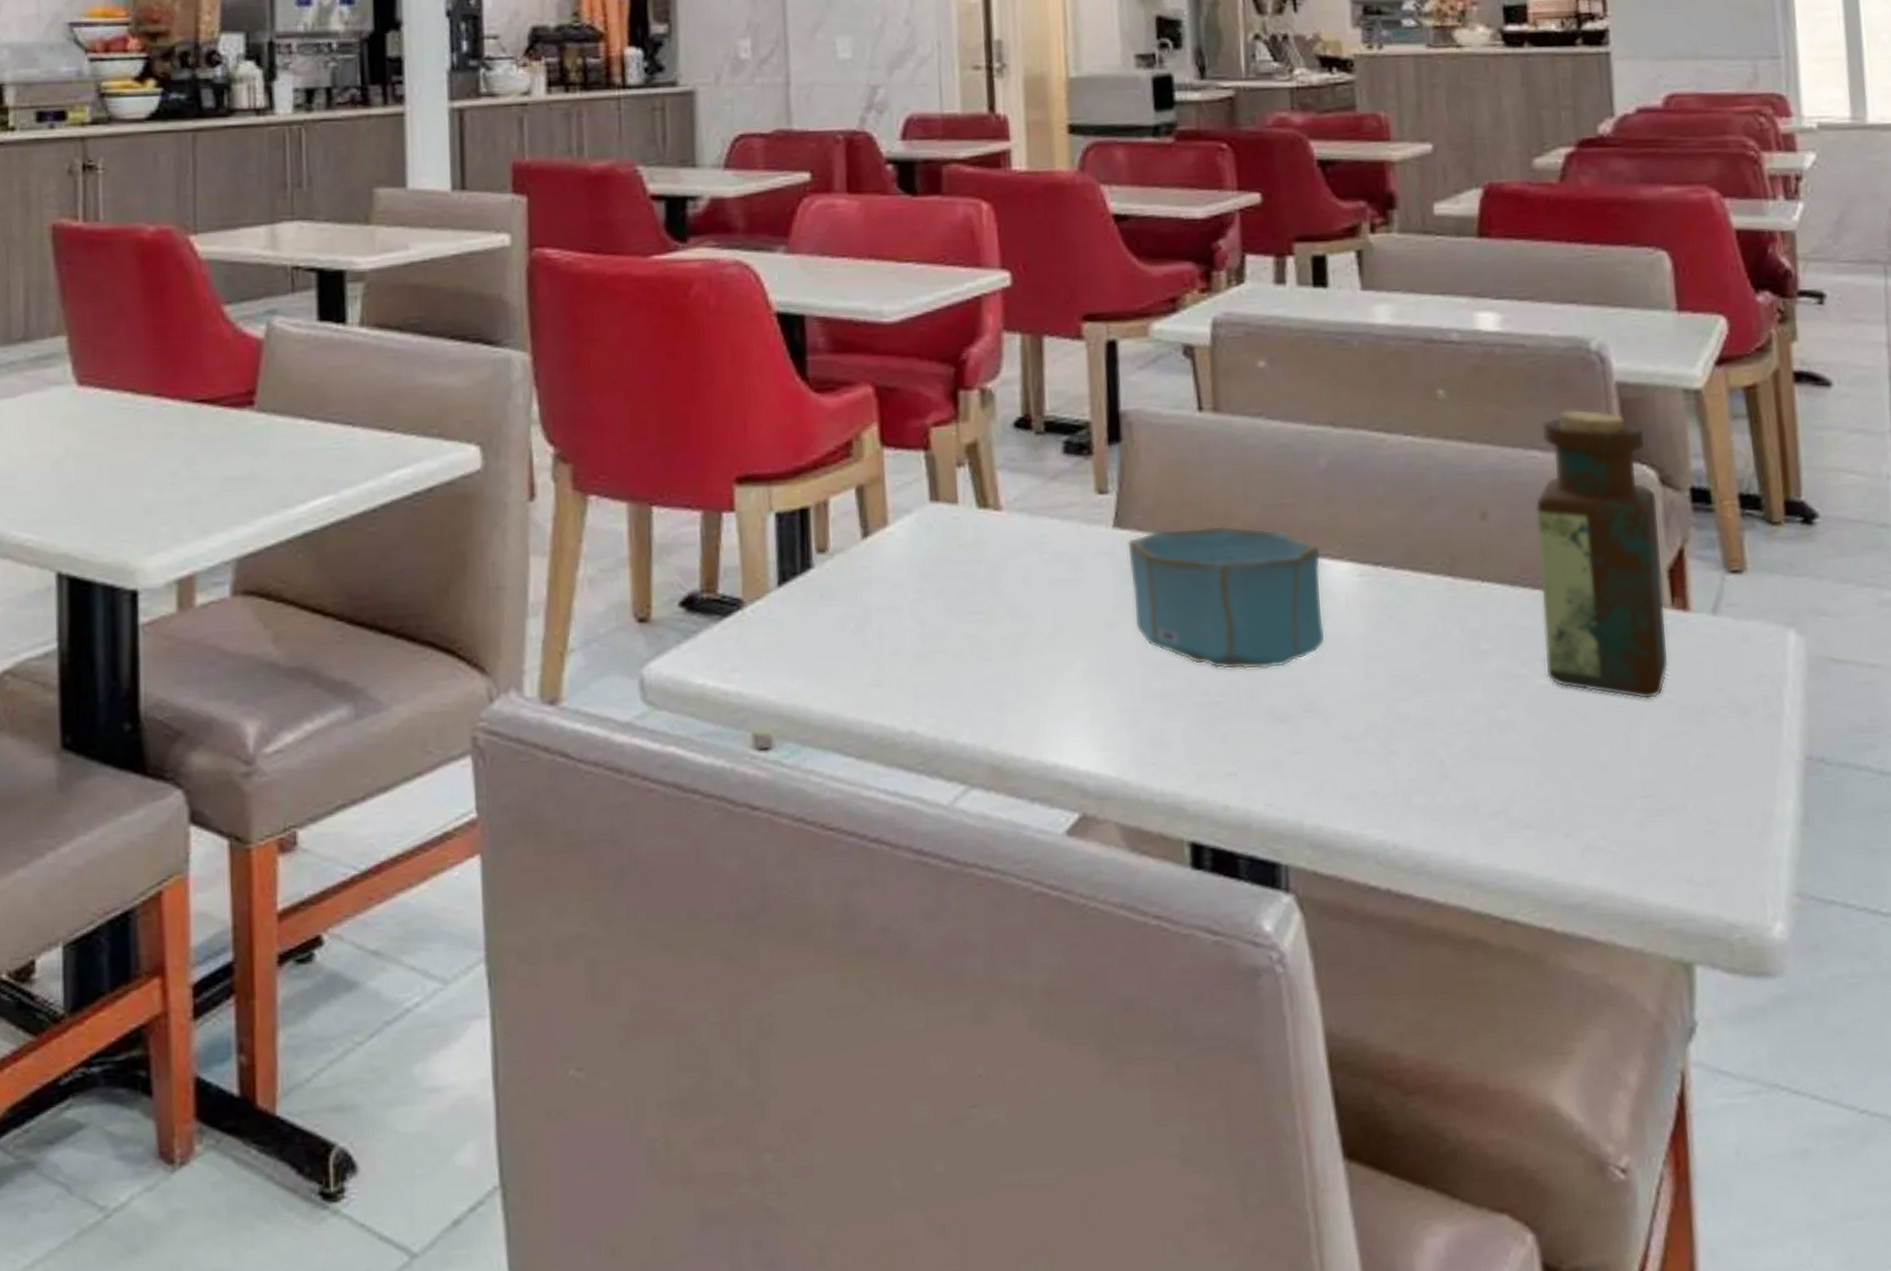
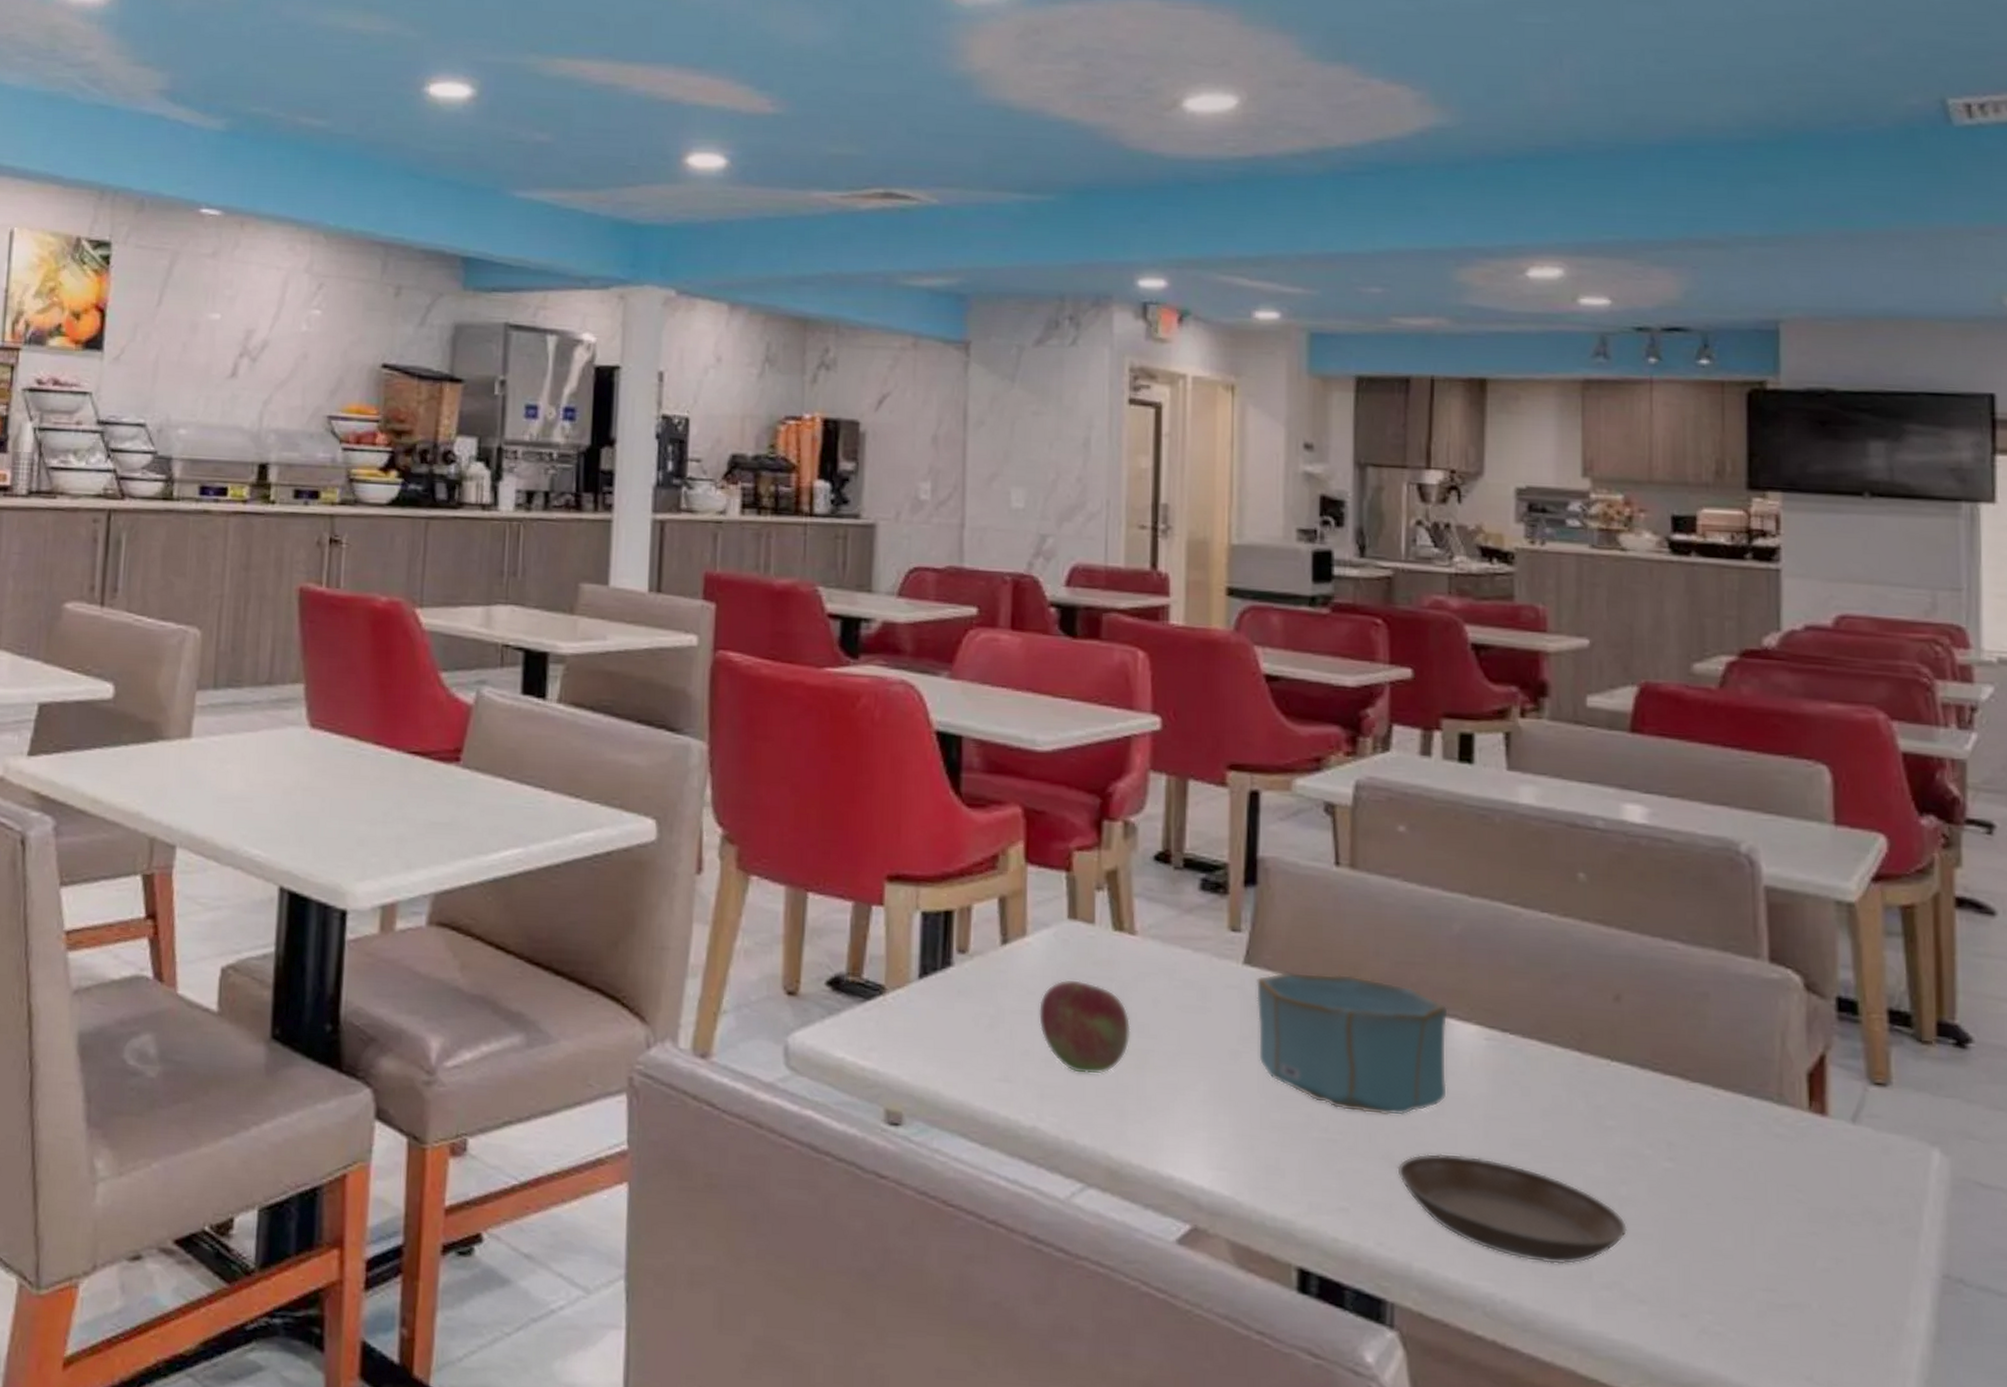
fruit: none [906,566,1004,668] -> present [1038,979,1131,1075]
saucer: none [1281,699,1509,802] -> present [1397,1153,1628,1265]
bottle: present [1535,409,1669,700] -> none [1671,906,1802,1197]

